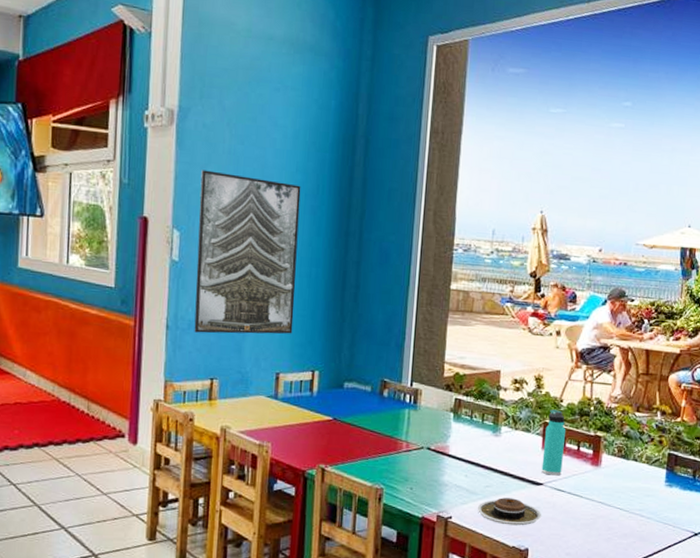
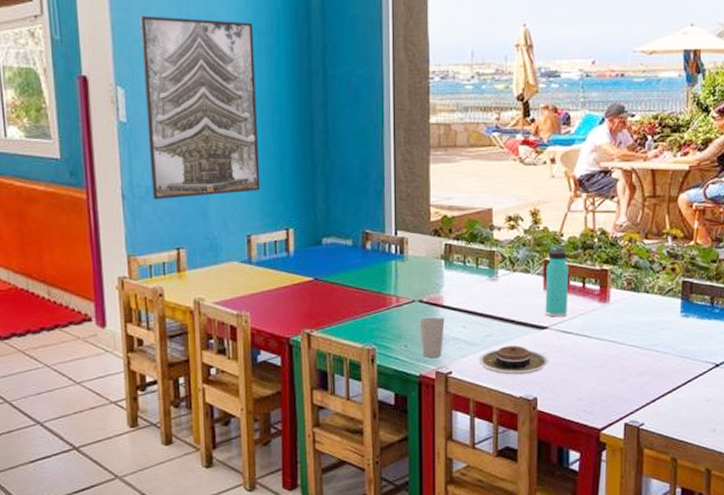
cup: none [425,464,449,502] -> present [419,317,445,358]

